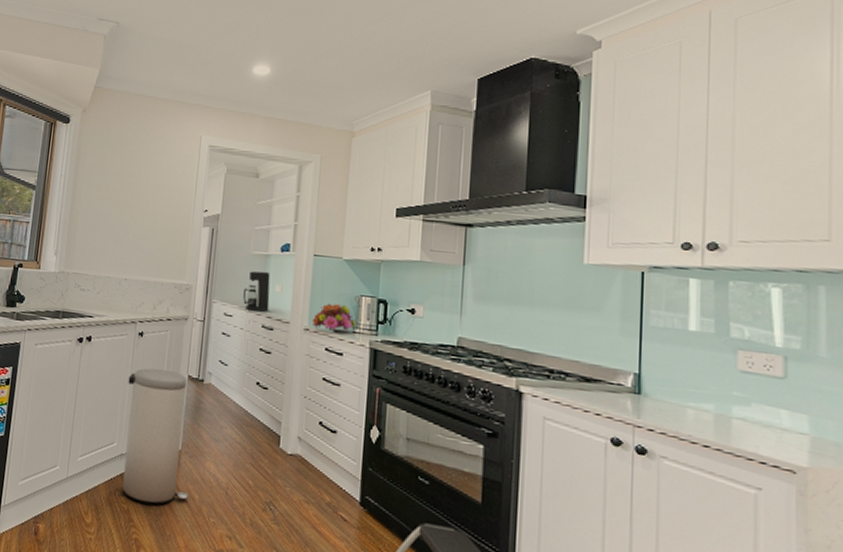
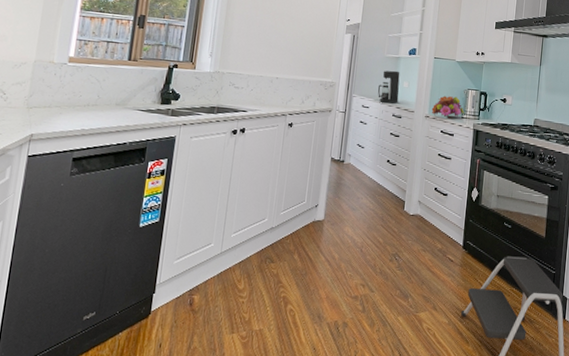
pedal bin: present [122,368,188,507] -> none [272,153,331,269]

